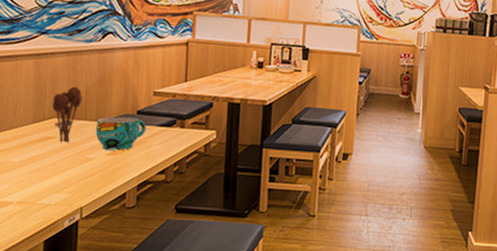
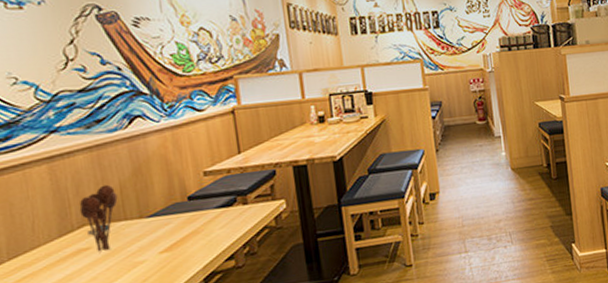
cup: present [95,117,146,151] -> none [139,205,203,248]

